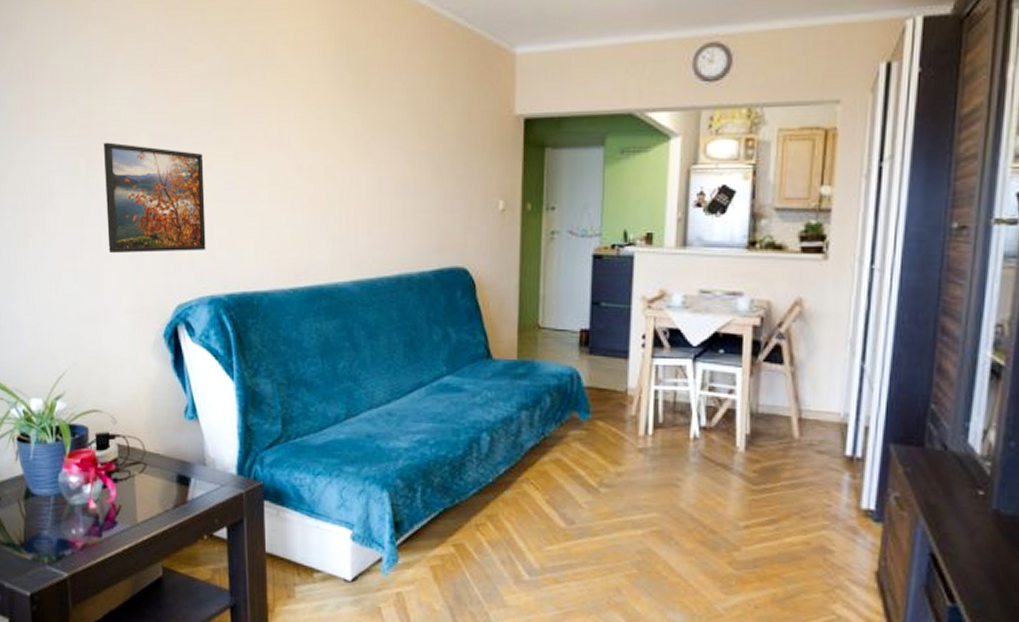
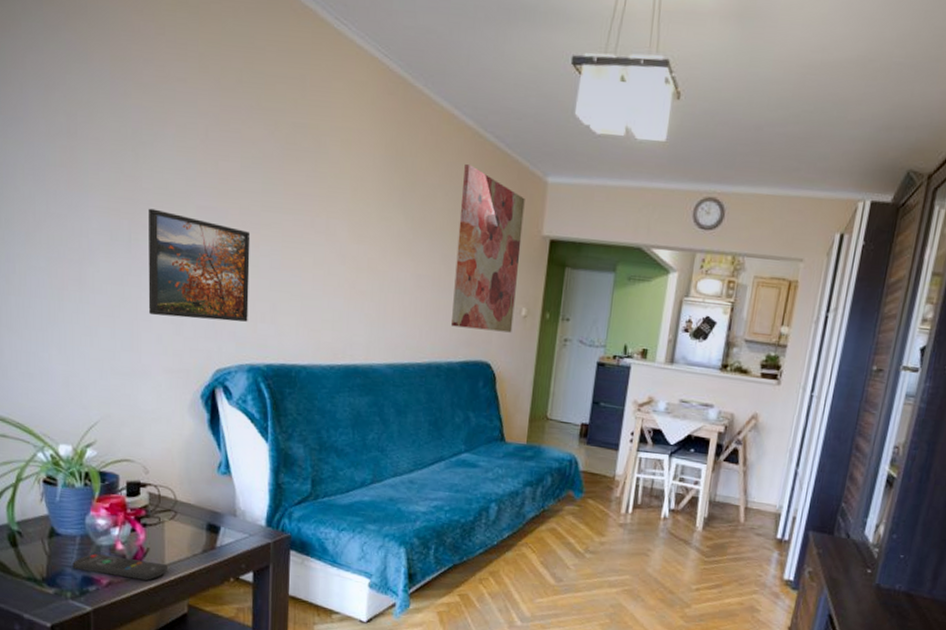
remote control: none [48,514,140,542] -> present [72,553,167,581]
wall art: none [420,46,492,231] -> present [451,163,525,333]

